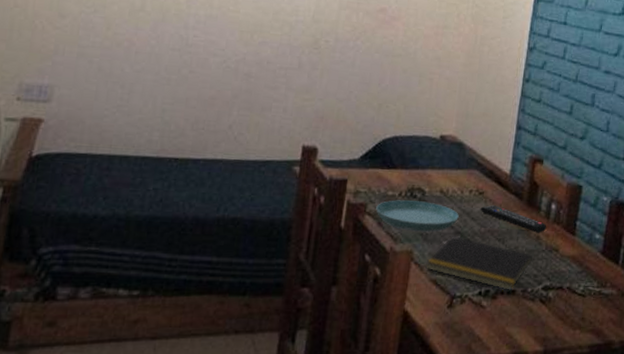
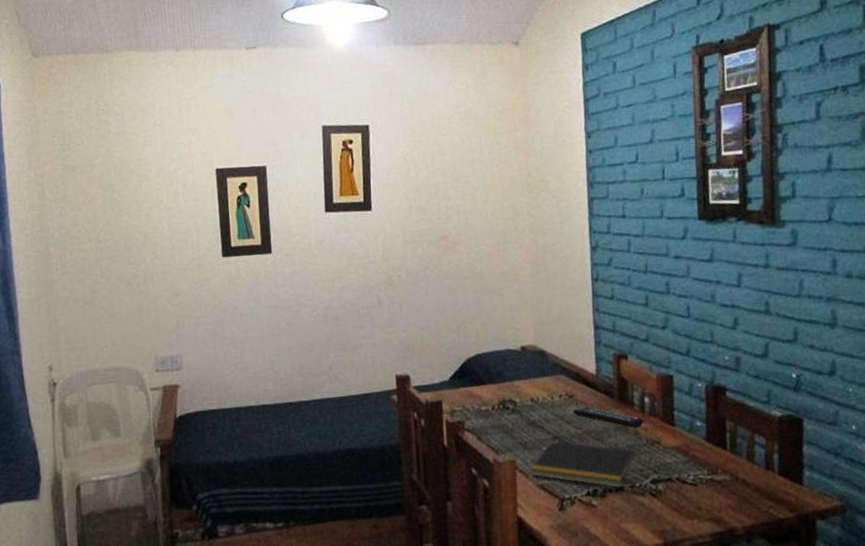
saucer: present [376,200,459,232] -> none [473,411,554,442]

